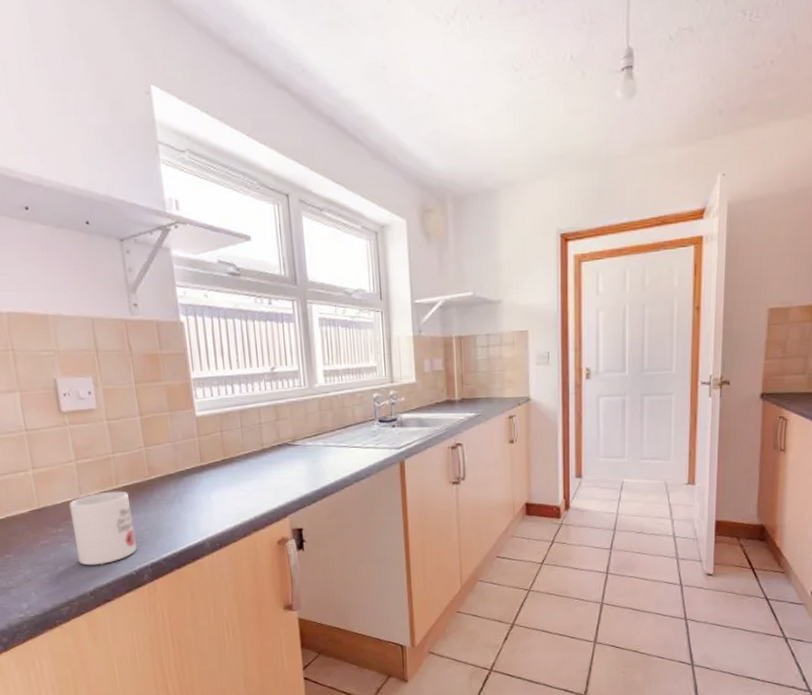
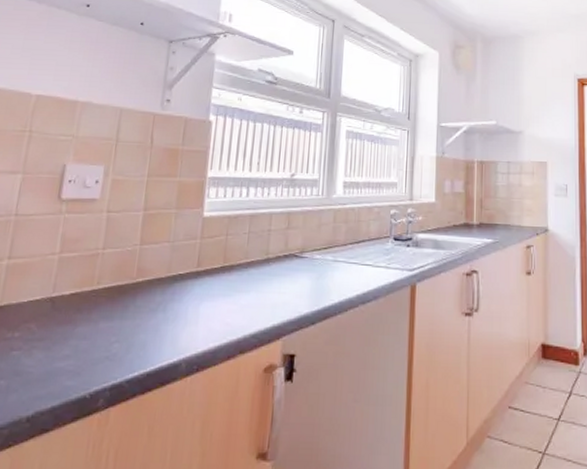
mug: present [69,491,137,566] -> none [25,292,108,383]

